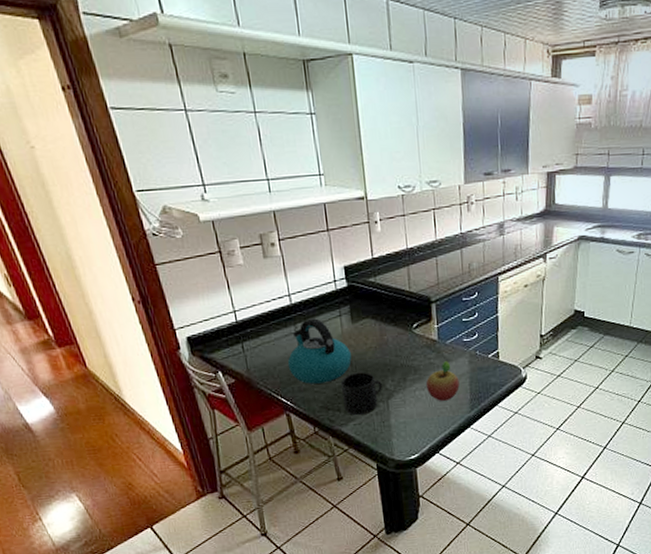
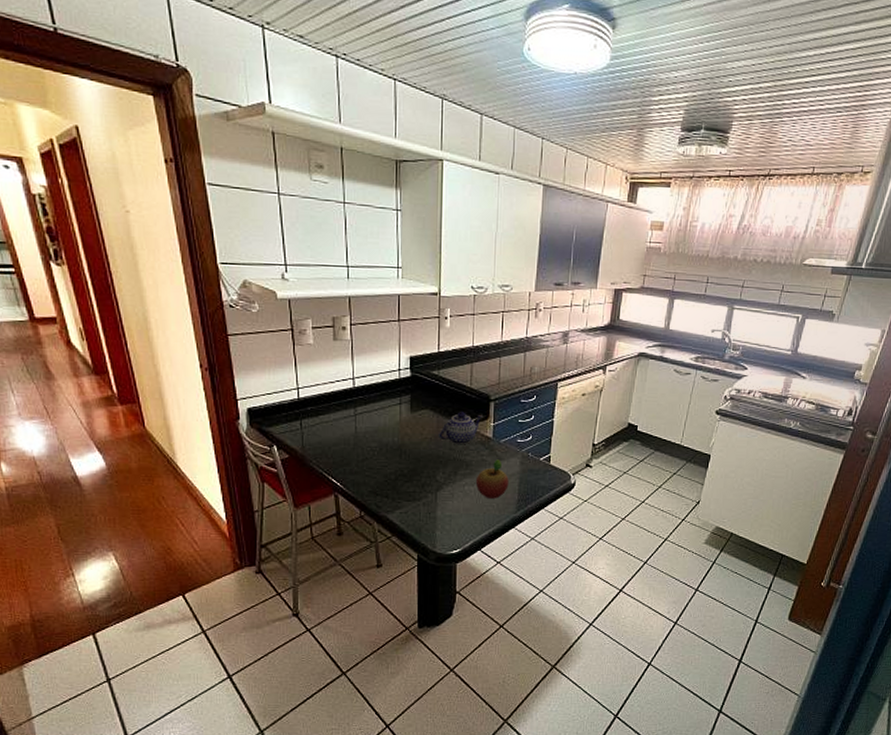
kettle: present [287,318,352,384] -> none [342,403,406,468]
mug: present [341,372,383,415] -> none [393,461,434,503]
teapot: none [382,317,425,351] -> present [437,412,483,445]

